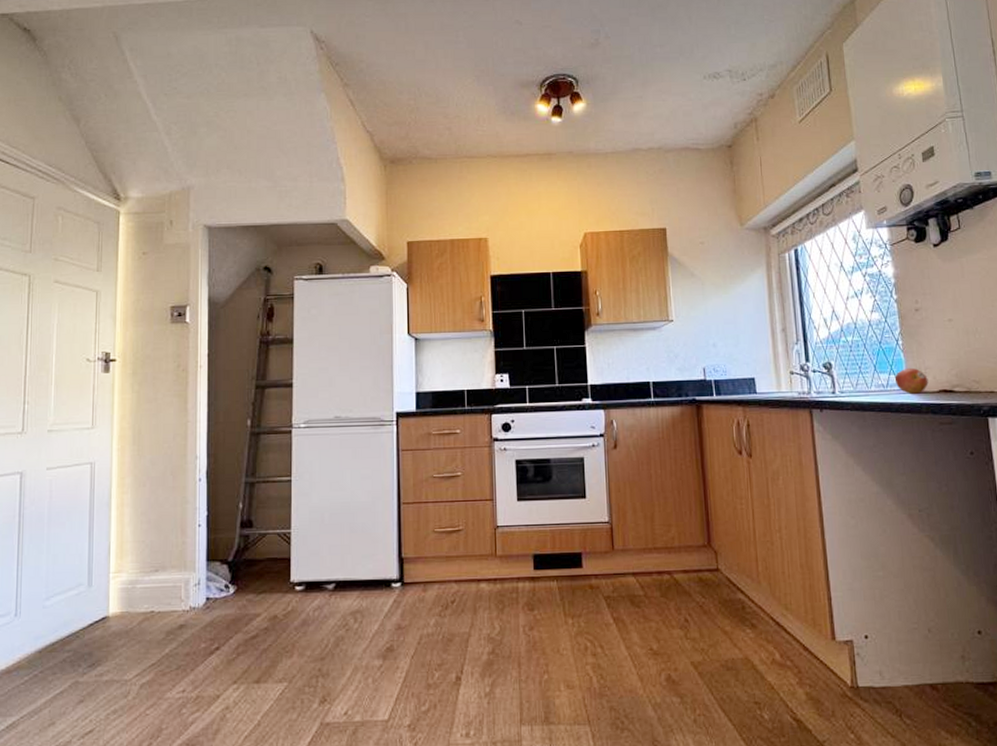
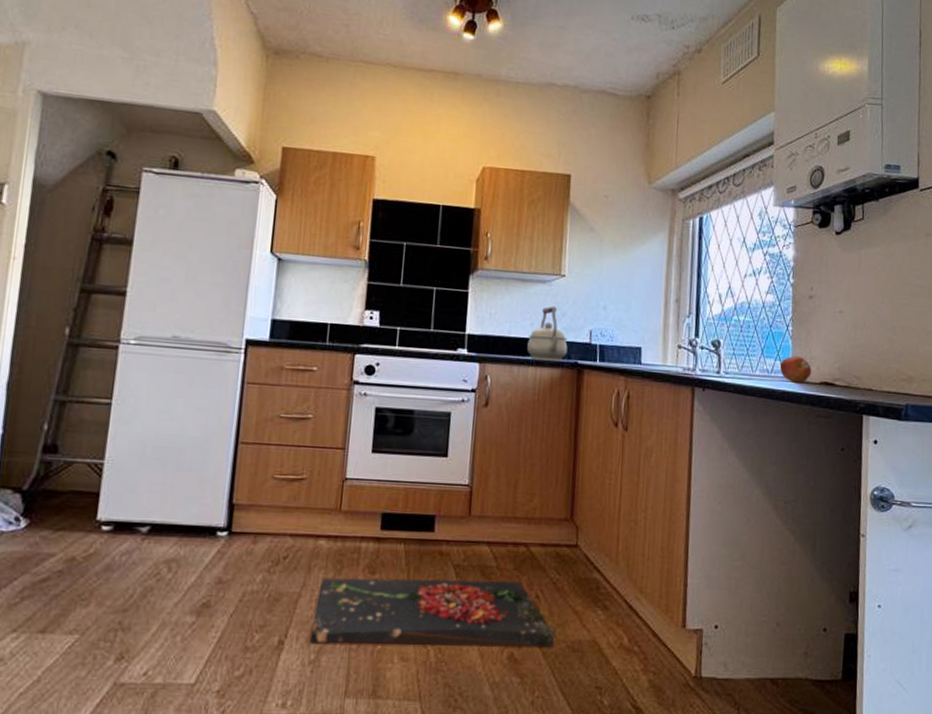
doormat: none [484,607,708,678] -> present [310,578,555,647]
kettle: none [646,349,685,402] -> present [527,306,568,363]

